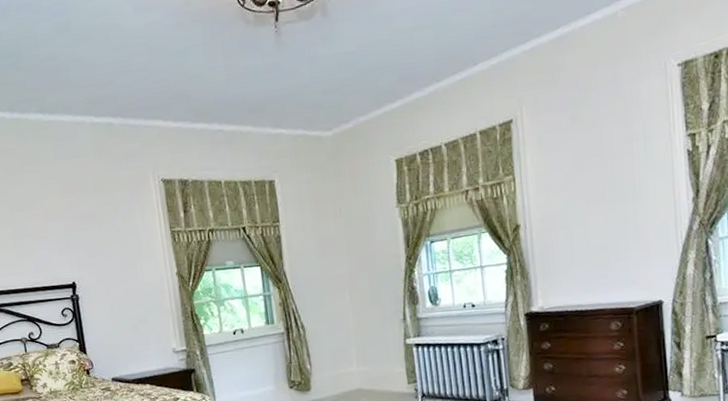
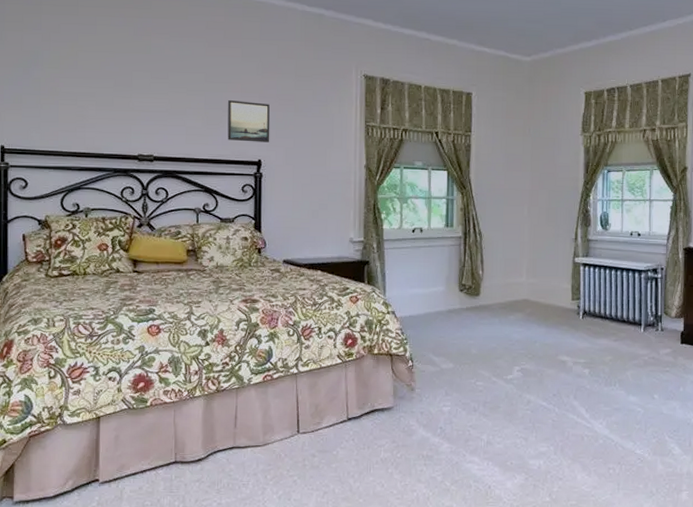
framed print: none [34,224,81,267] -> present [227,100,270,143]

